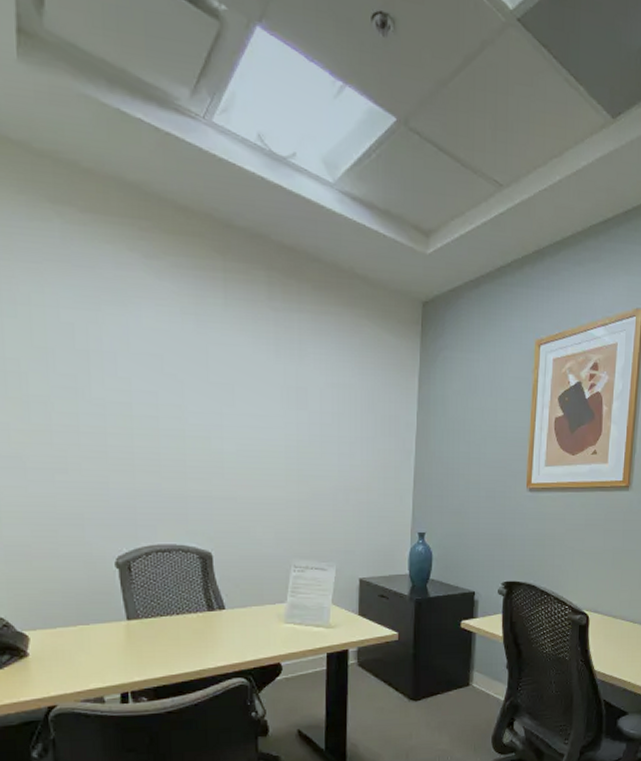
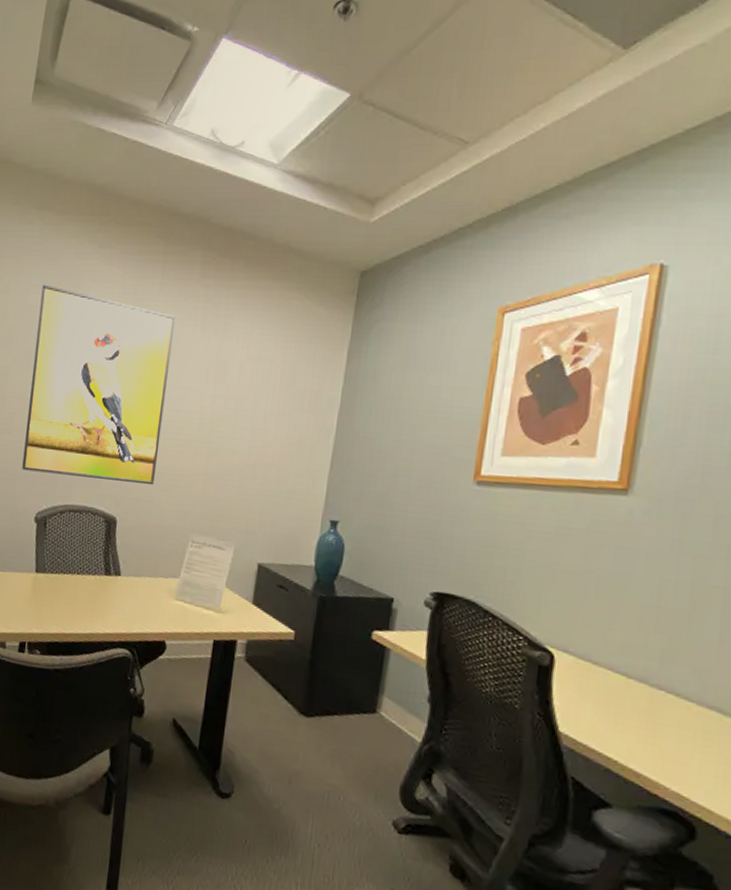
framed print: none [77,297,248,517] -> present [22,284,175,485]

